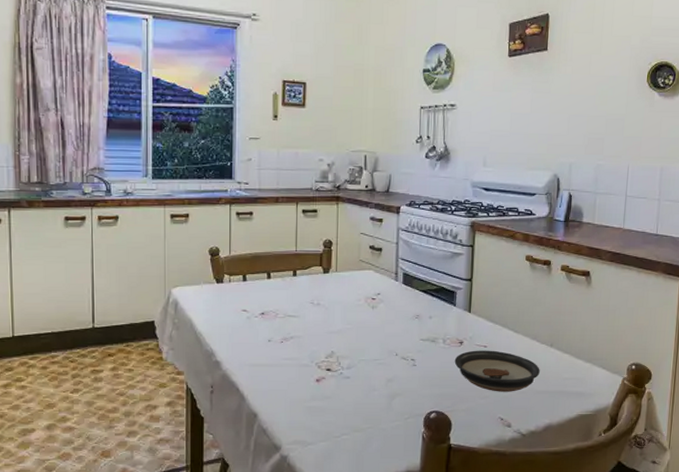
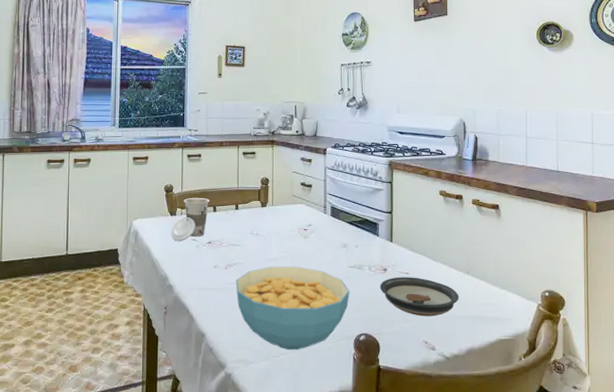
cup: none [216,262,263,313] -> present [170,197,210,242]
cereal bowl: none [292,339,421,430] -> present [235,266,350,351]

